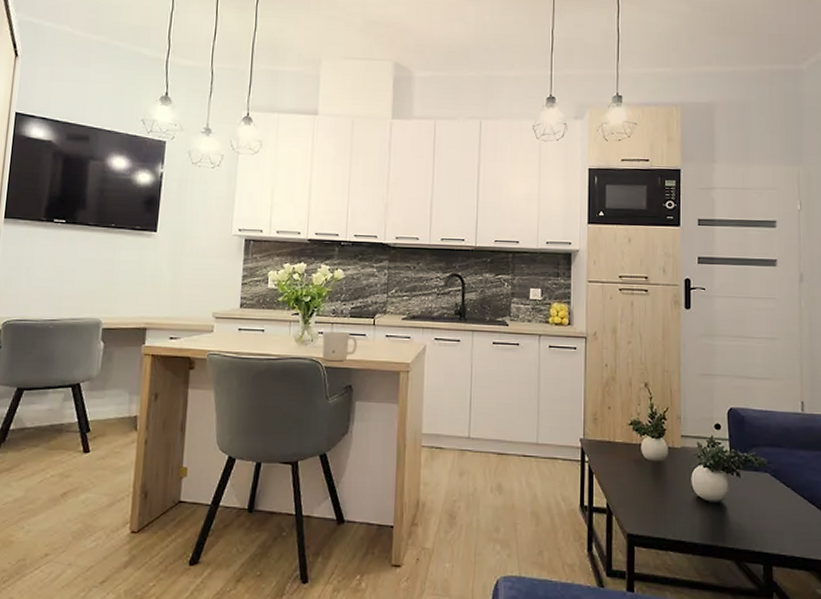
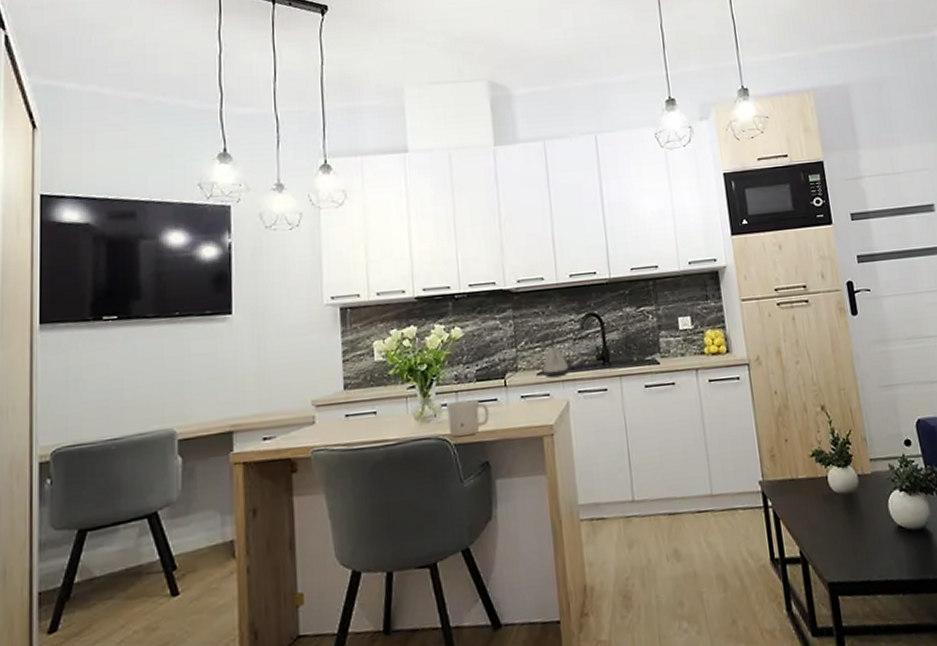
kettle: none [407,288,429,324] -> present [542,336,569,378]

